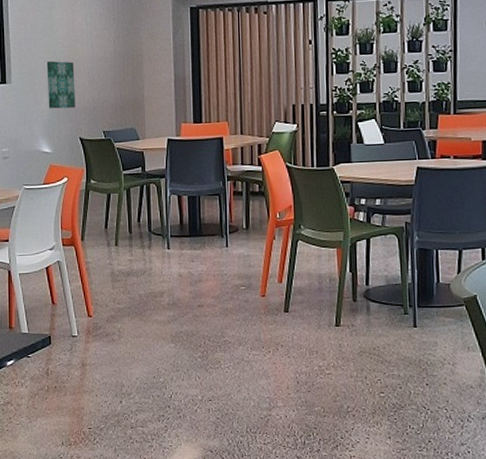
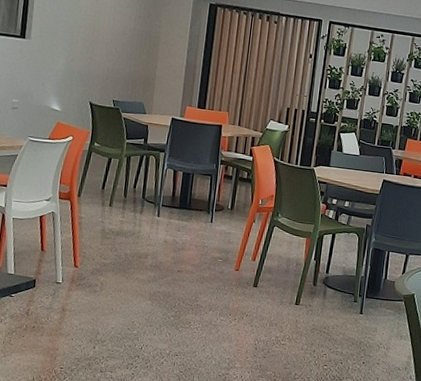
wall art: present [46,60,75,109] -> none [63,25,94,74]

